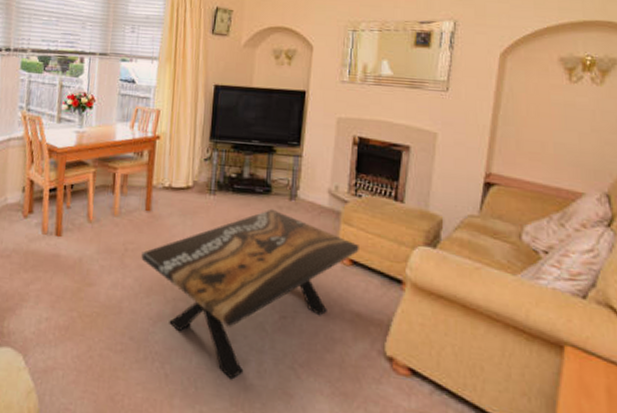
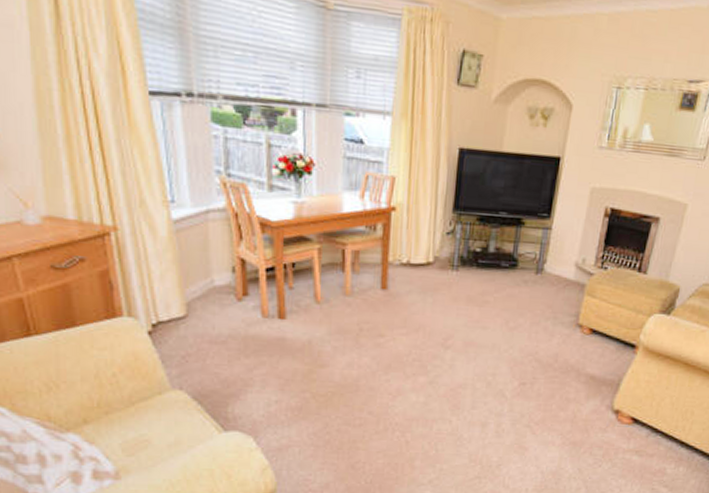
coffee table: present [141,208,359,380] -> none [378,283,600,441]

